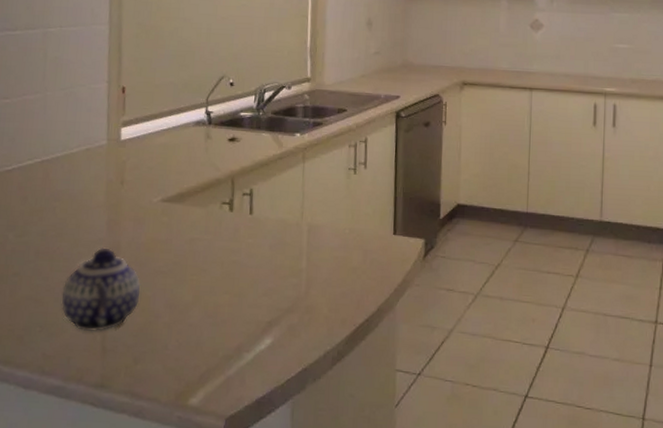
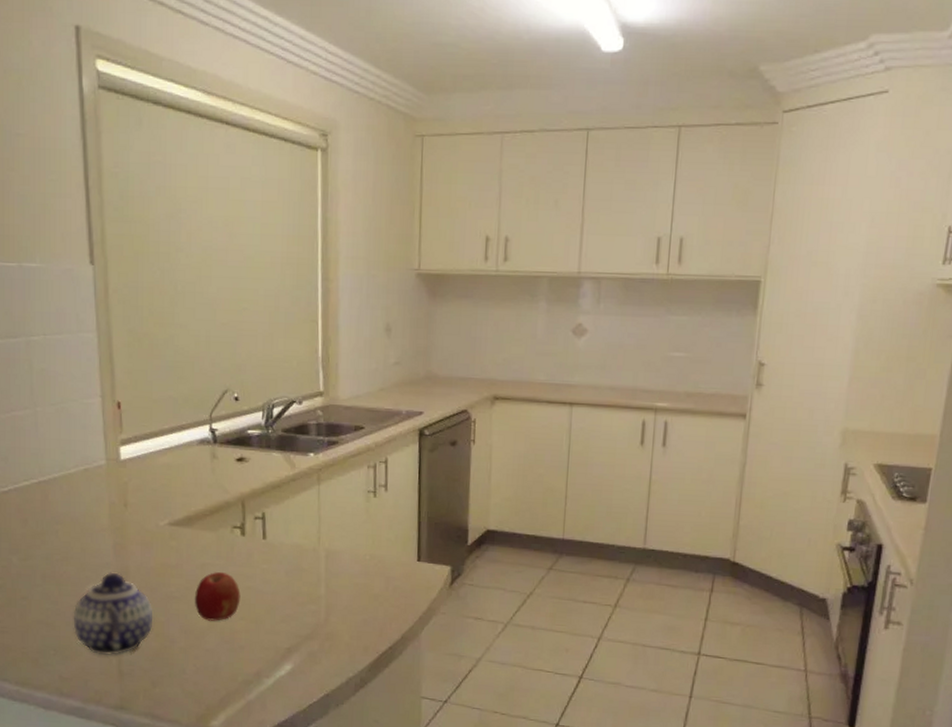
fruit: none [181,247,226,296] -> present [195,572,241,621]

